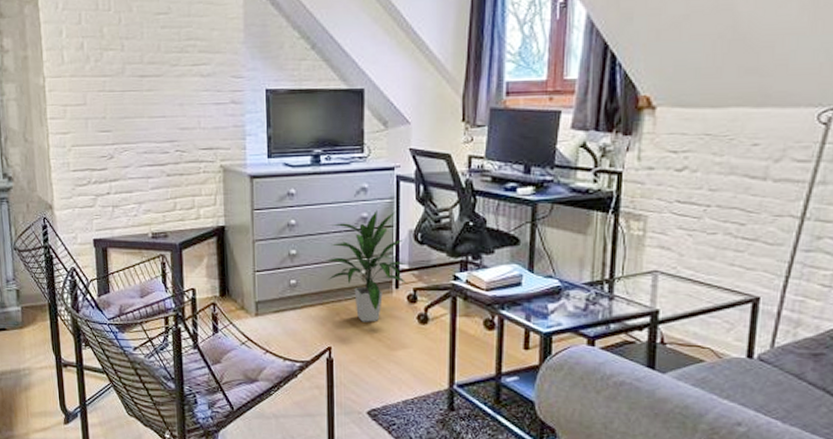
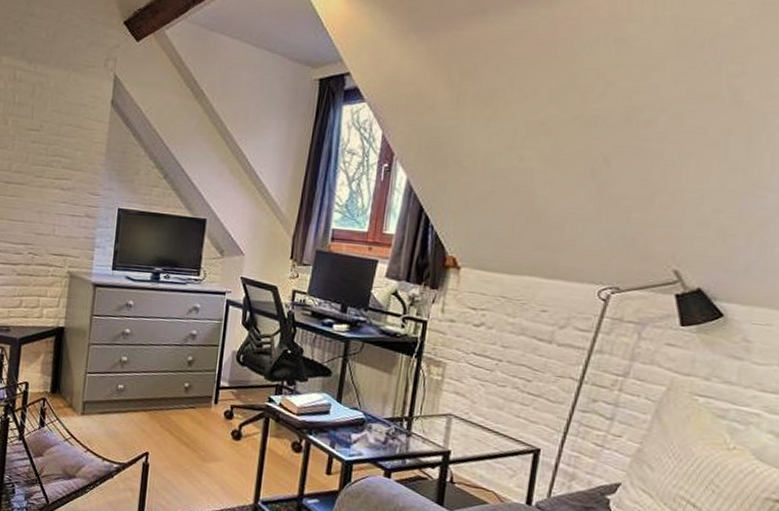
indoor plant: present [326,210,409,322] -> none [153,329,227,433]

